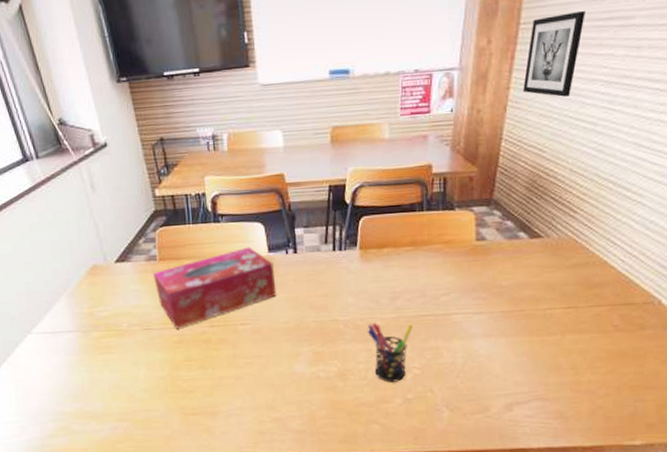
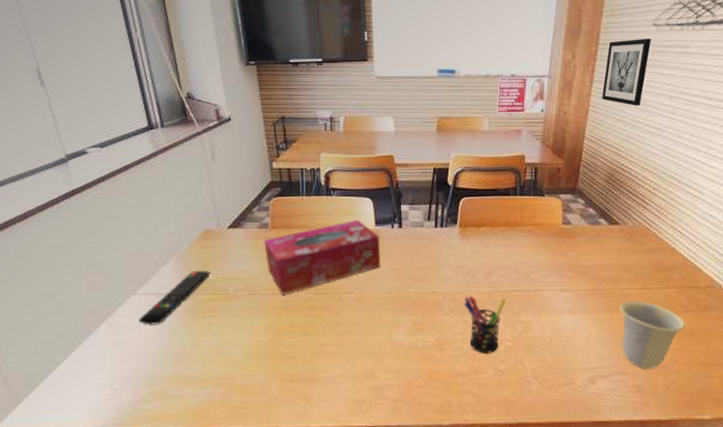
remote control: none [37,307,102,364] -> present [139,271,210,325]
cup: none [540,321,616,394] -> present [619,301,686,369]

